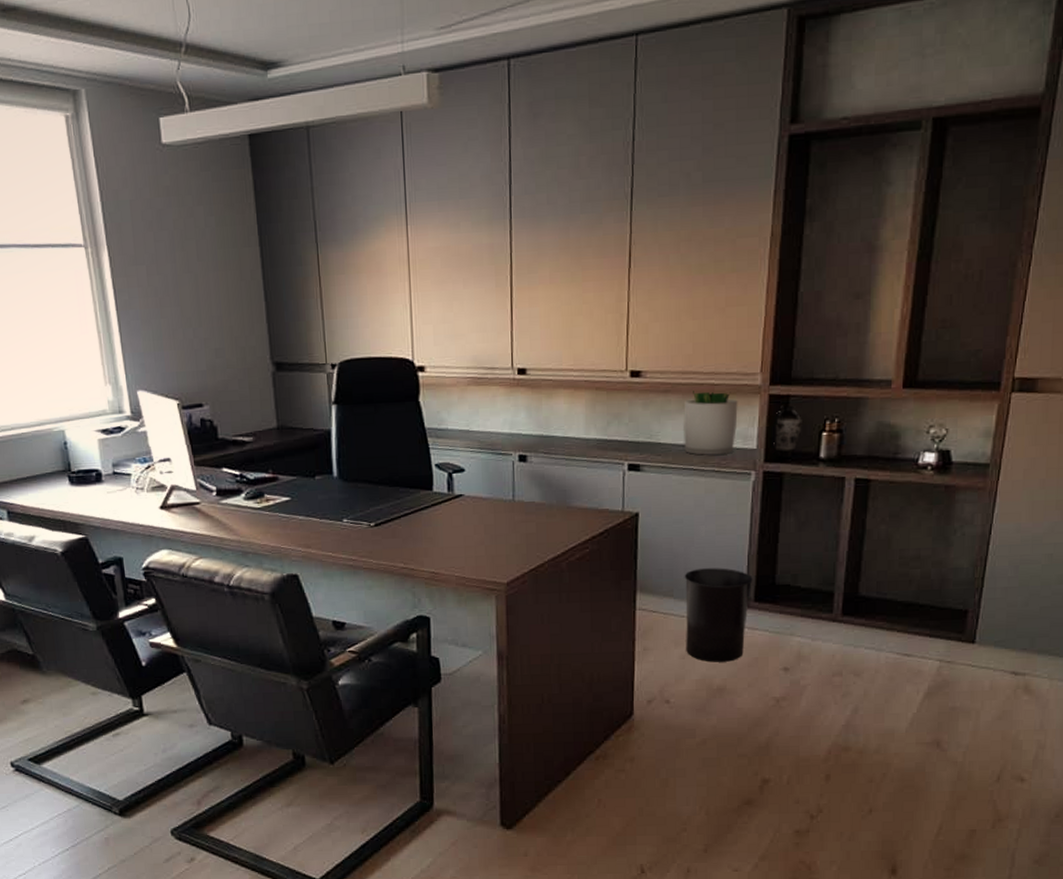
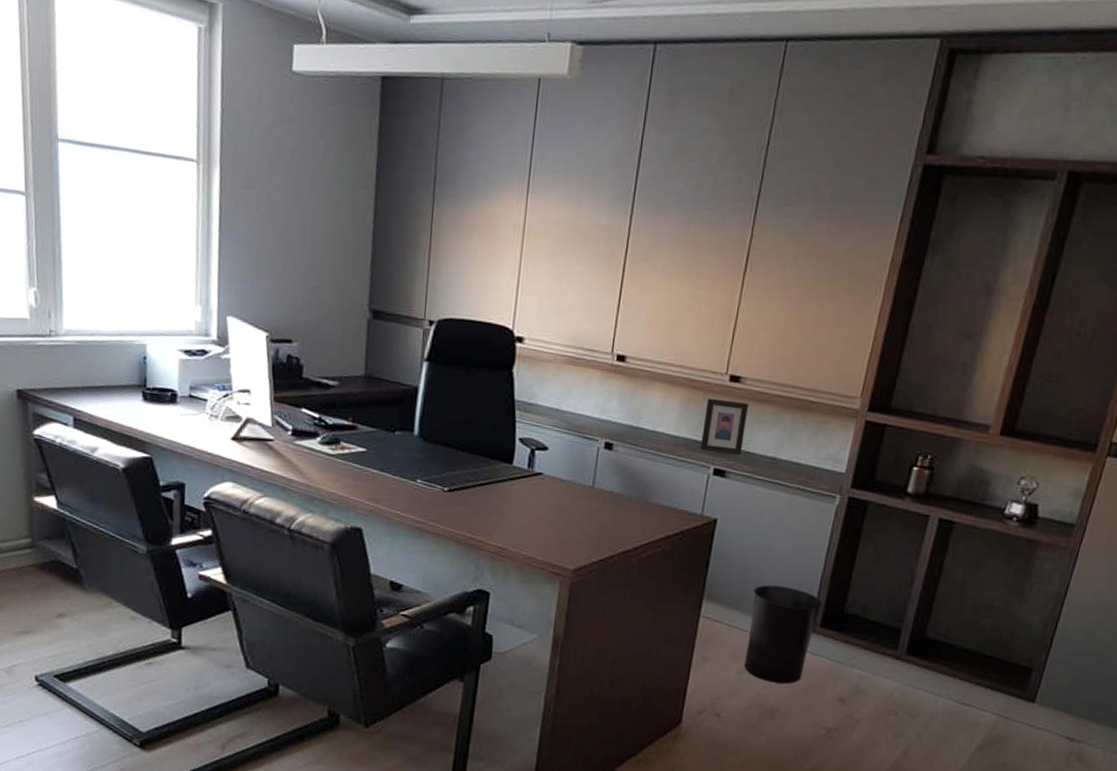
picture frame: none [611,395,653,449] -> present [700,398,749,456]
planter: present [684,391,738,455] -> none [772,405,834,474]
decorative vase: present [773,405,802,458] -> none [862,434,895,488]

